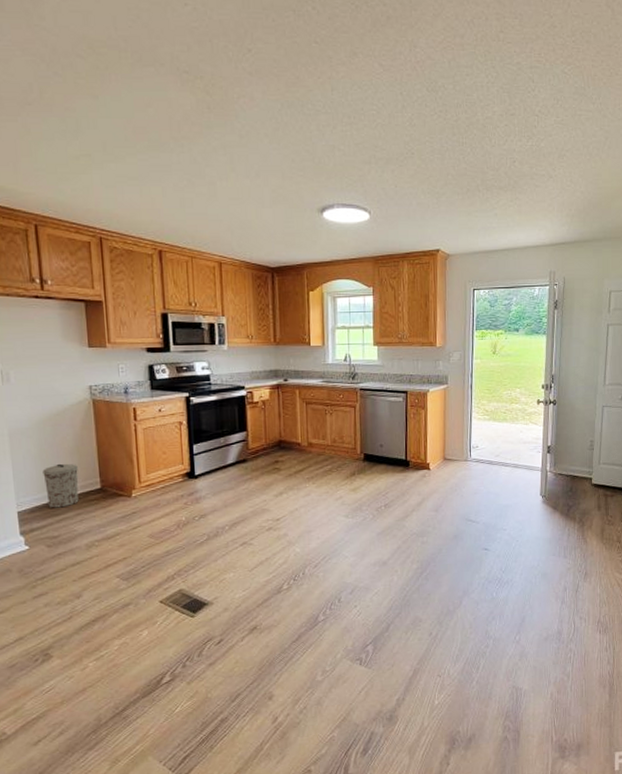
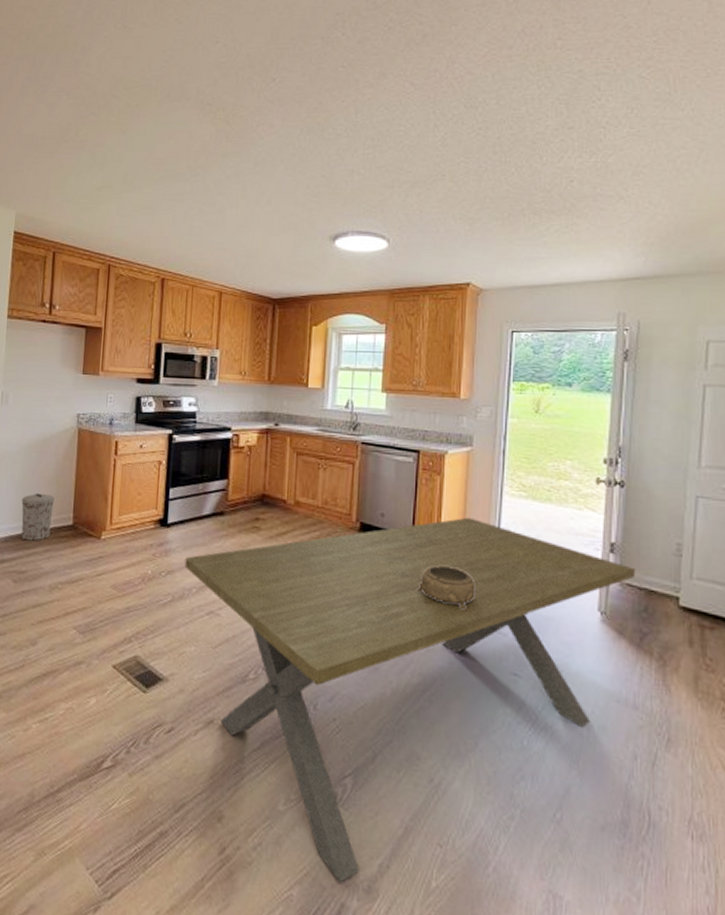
dining table: none [215,439,565,719] -> present [184,517,636,883]
decorative bowl: none [412,479,455,509] -> present [417,565,476,610]

